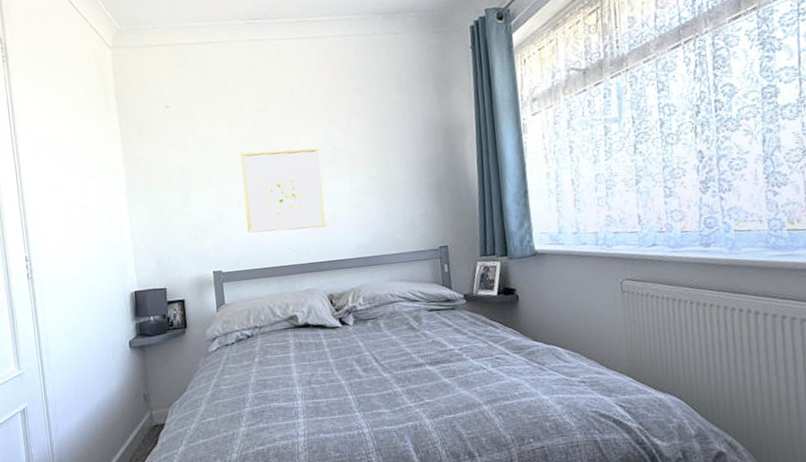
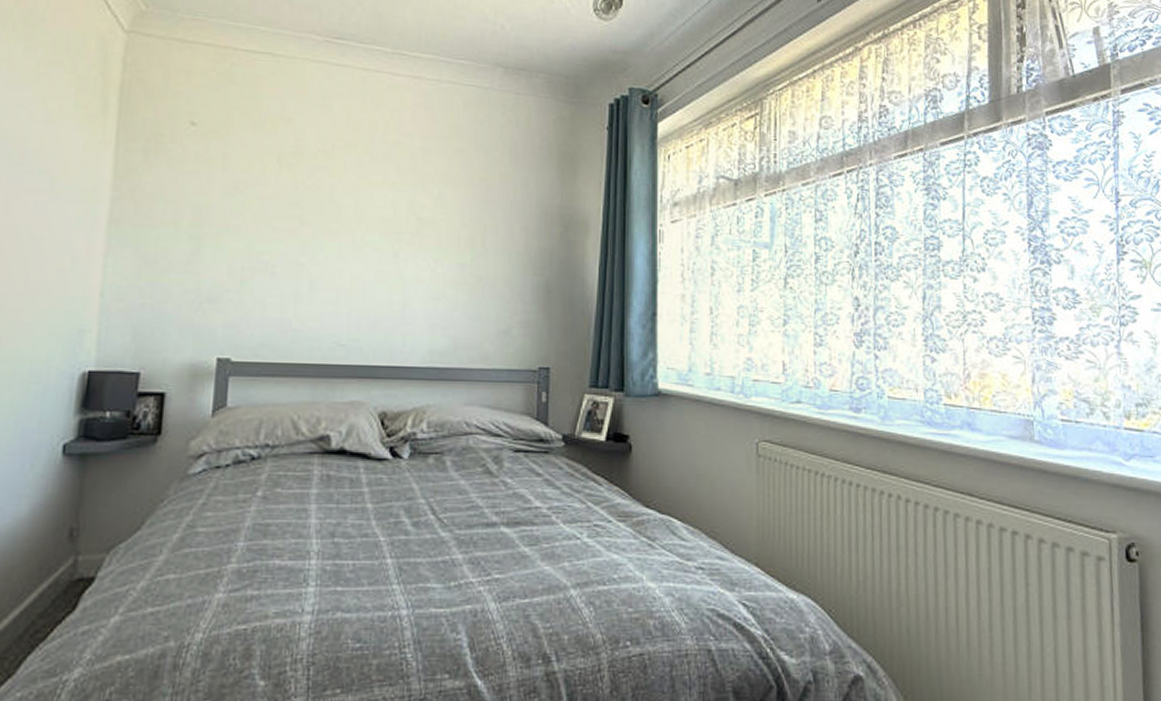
wall art: present [240,148,326,233] -> none [279,203,397,320]

